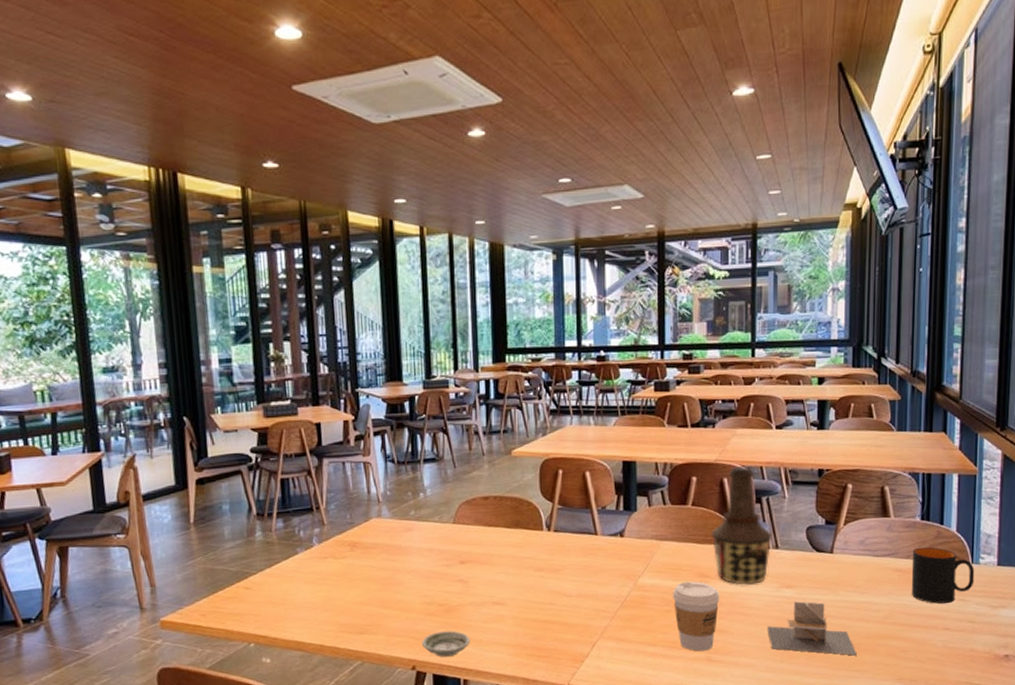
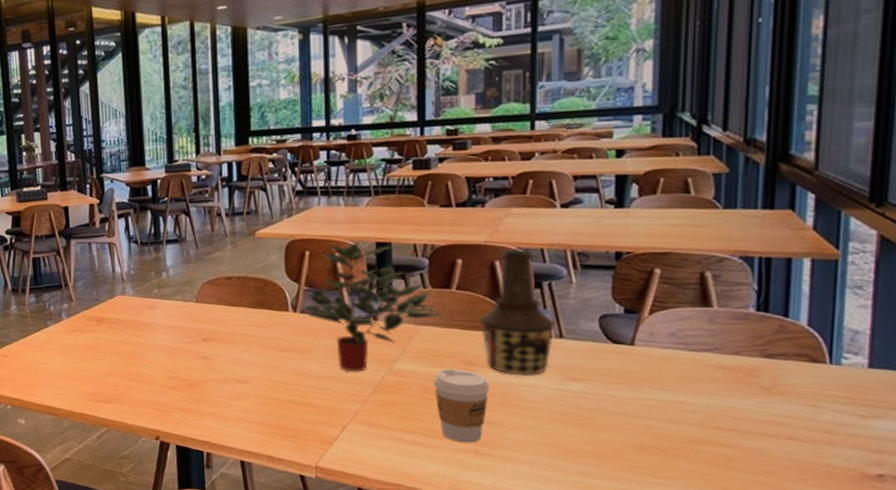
saucer: present [421,630,471,657] -> none [164,405,214,430]
potted plant: none [556,460,685,589] -> present [303,242,448,372]
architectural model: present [768,601,857,656] -> none [549,396,665,460]
mug: present [911,547,975,604] -> none [740,342,834,408]

